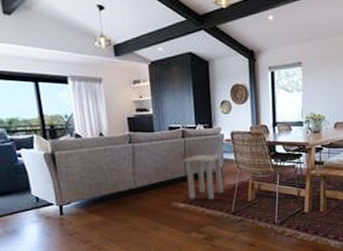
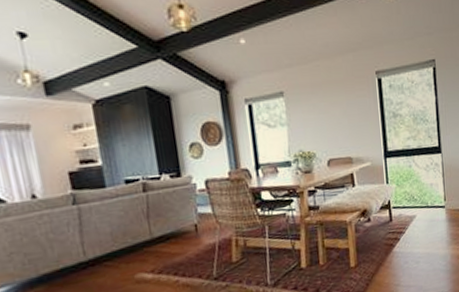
side table: present [182,154,224,199] -> none [145,208,201,268]

